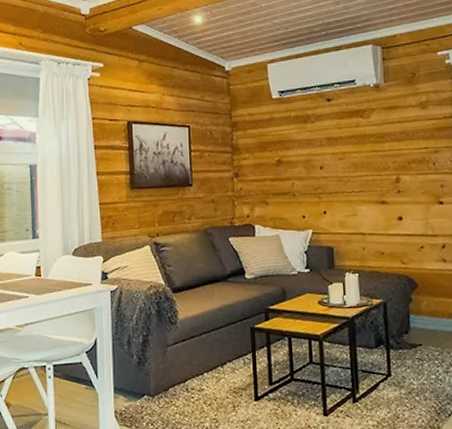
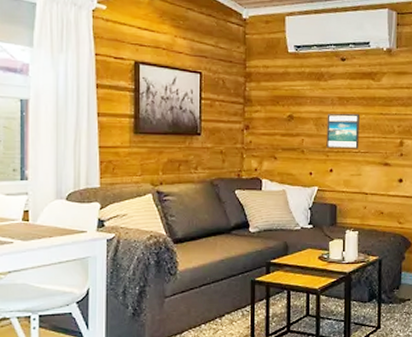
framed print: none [316,153,352,190] -> present [326,113,359,149]

